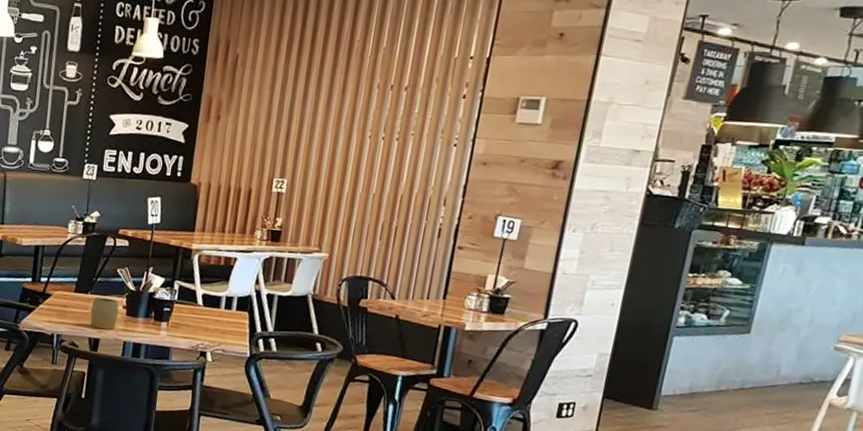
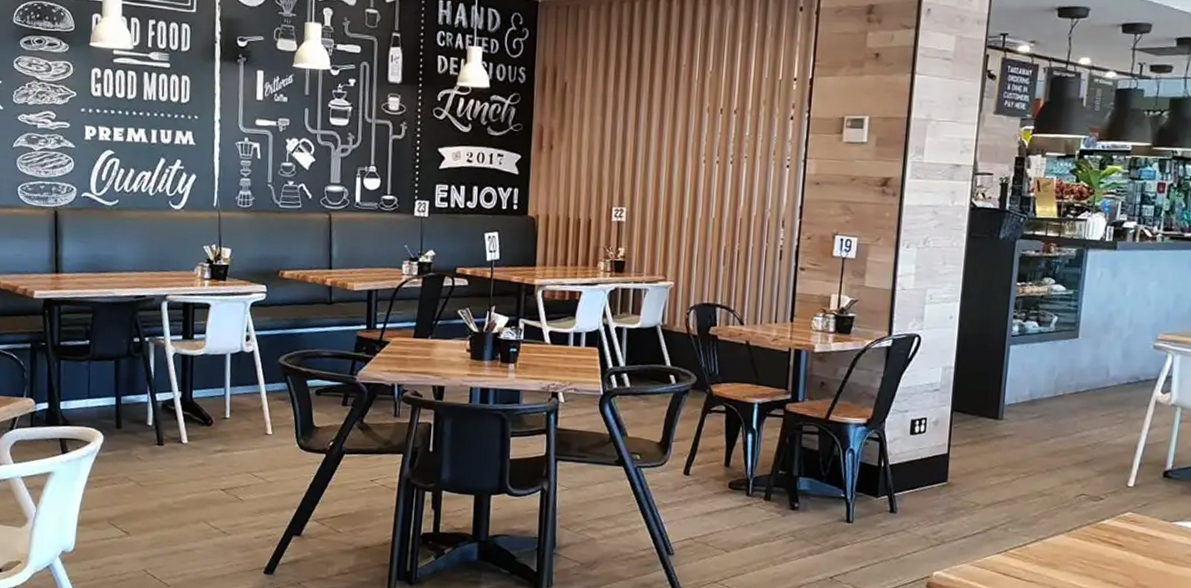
mug: present [90,297,119,330] -> none [432,341,463,376]

